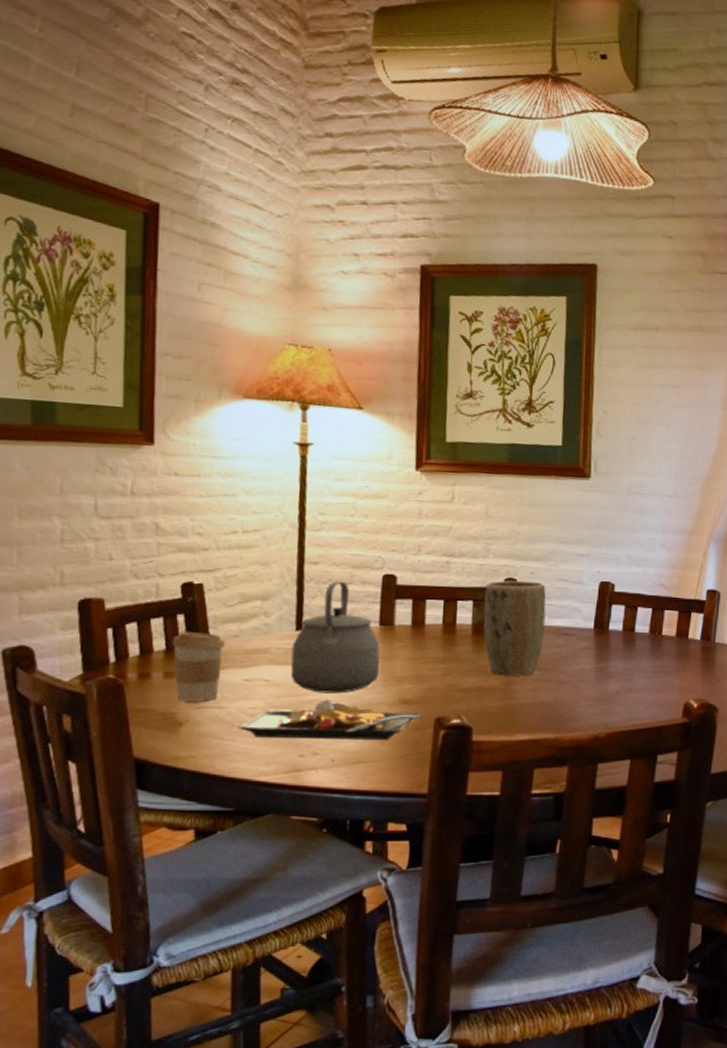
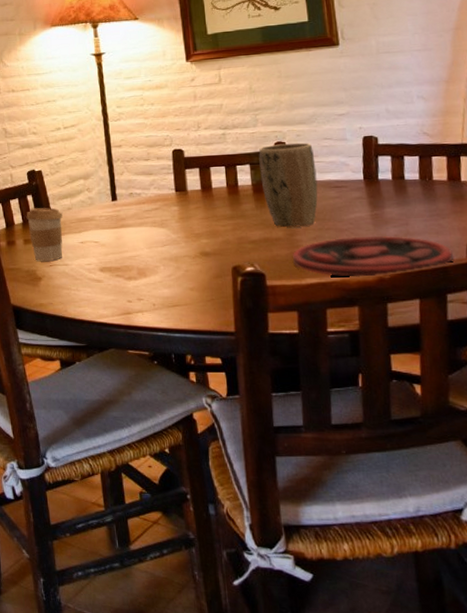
plate: present [238,698,420,740] -> none [80,253,219,288]
tea kettle: present [290,581,380,694] -> none [110,158,180,250]
plate: none [505,690,669,735] -> present [292,235,453,277]

